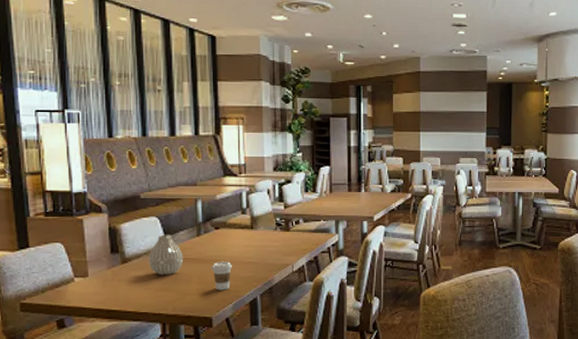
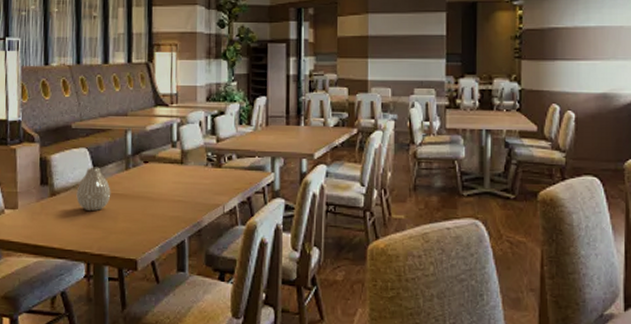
coffee cup: present [211,261,233,290] -> none [138,198,161,230]

